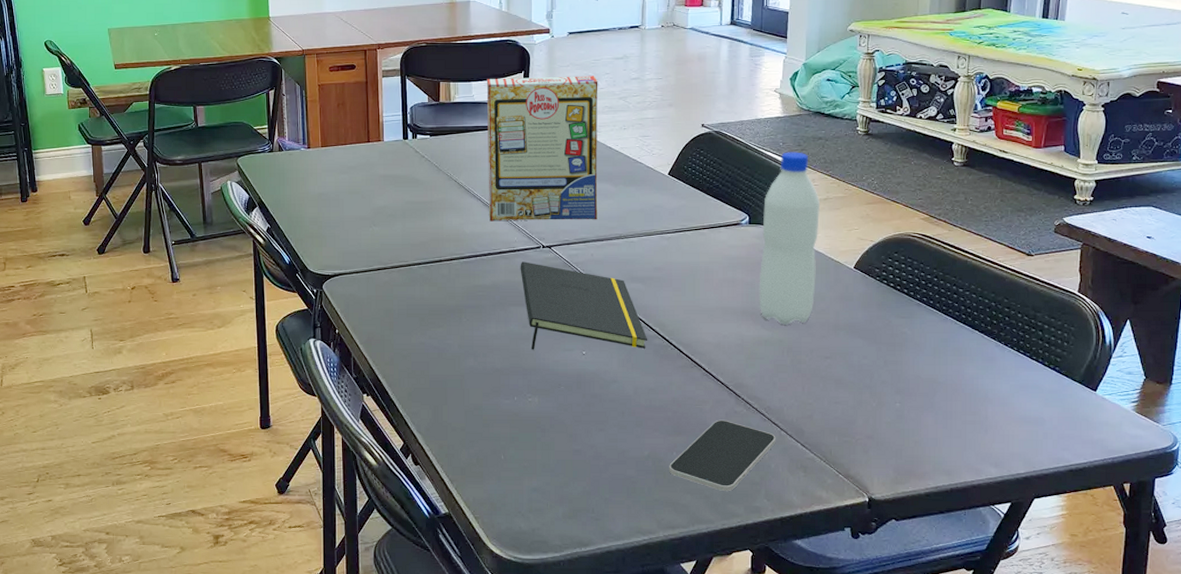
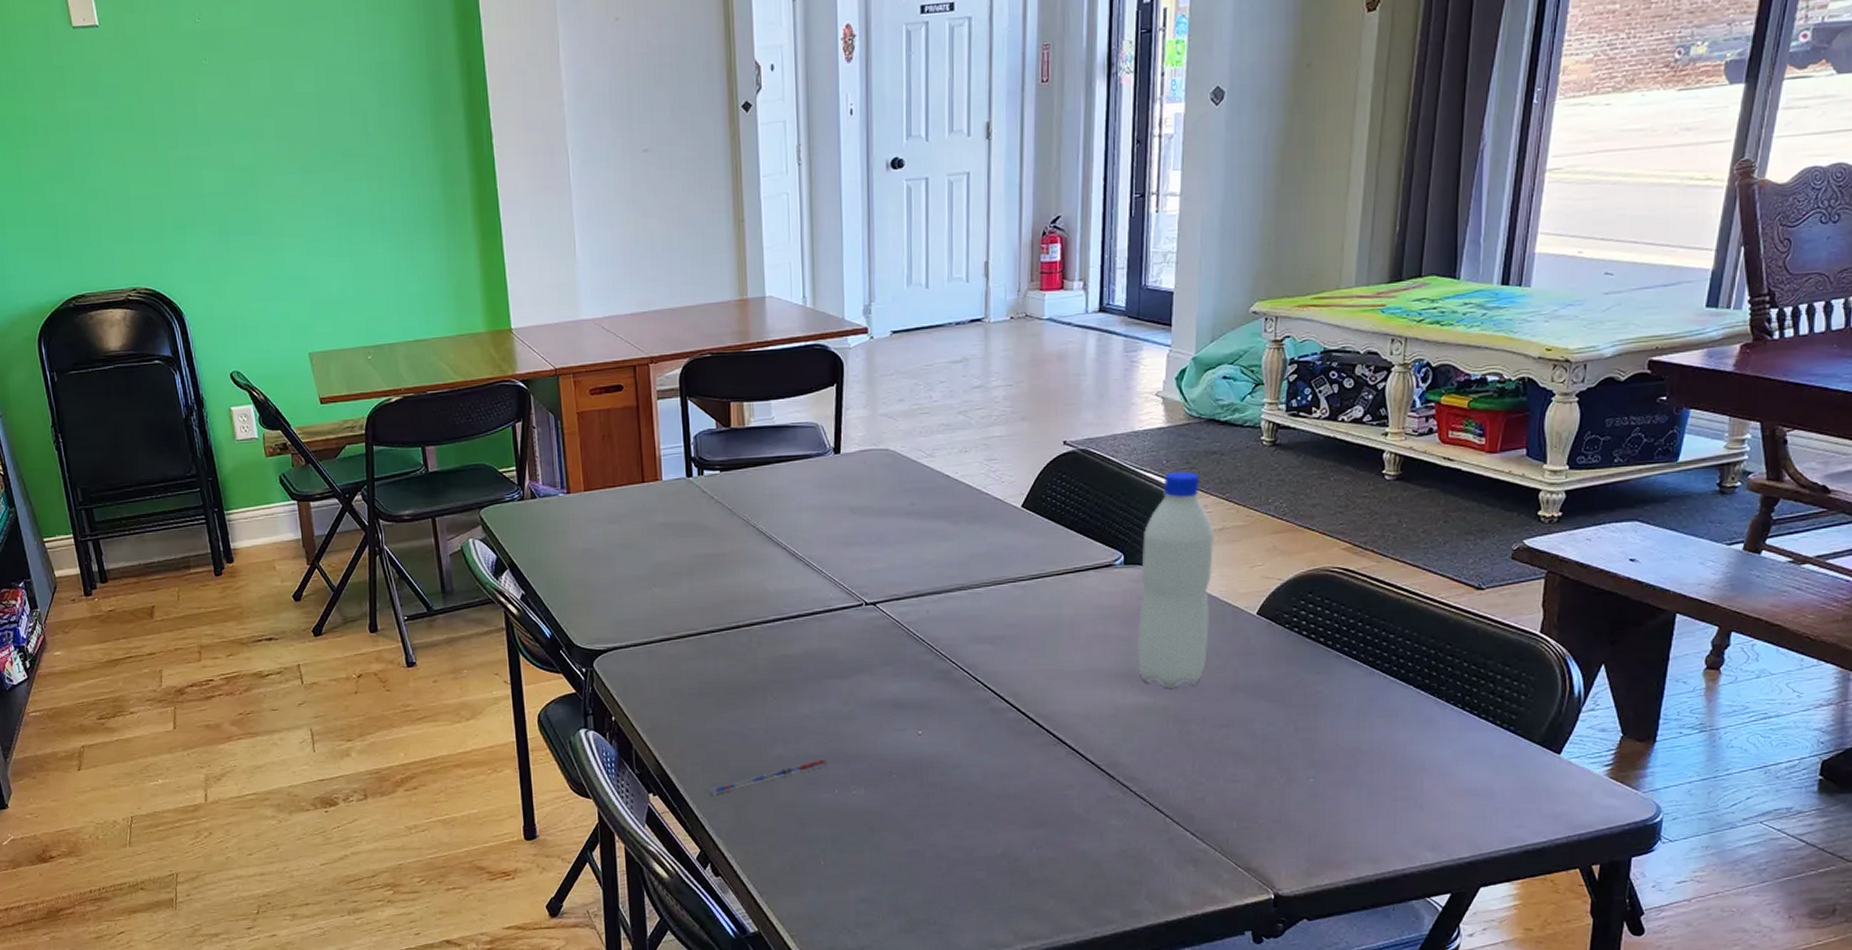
pen: none [412,371,508,397] -> present [708,758,827,795]
board game: present [486,76,598,222] -> none [789,385,934,575]
notepad: present [520,261,648,350] -> none [838,623,999,732]
smartphone: present [669,420,776,491] -> none [1027,807,1160,893]

